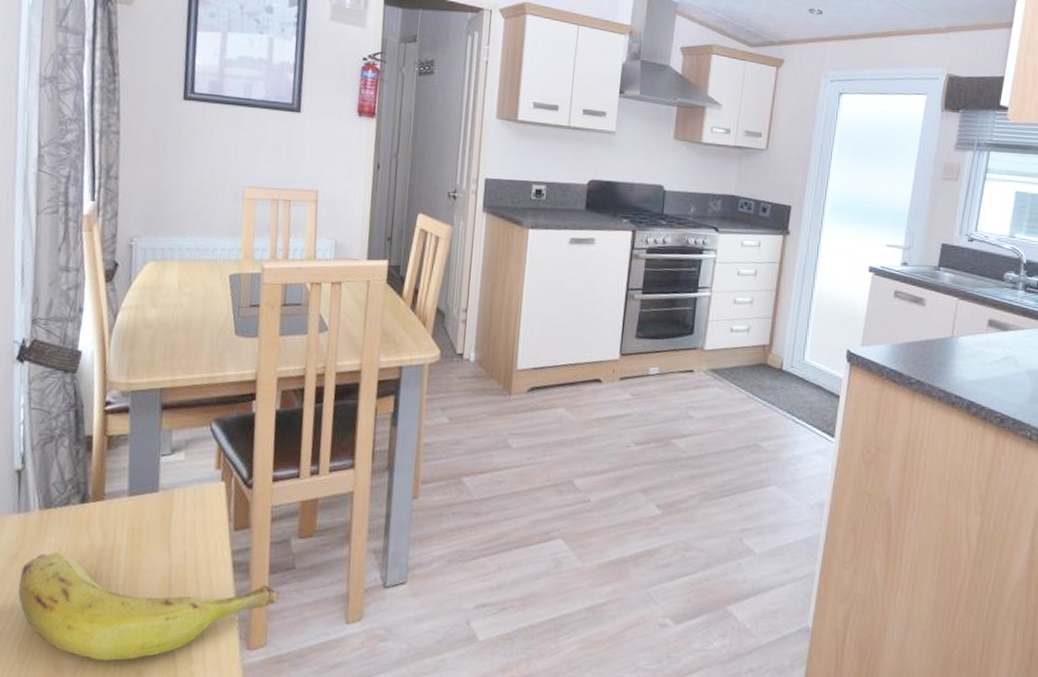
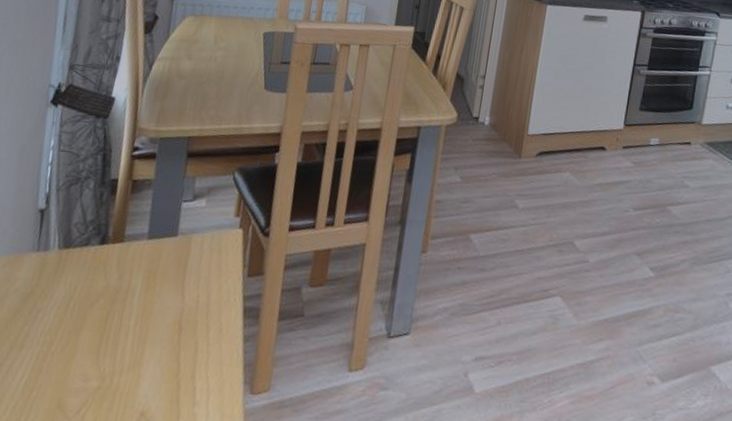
banana: present [18,552,280,661] -> none [29,291,287,401]

